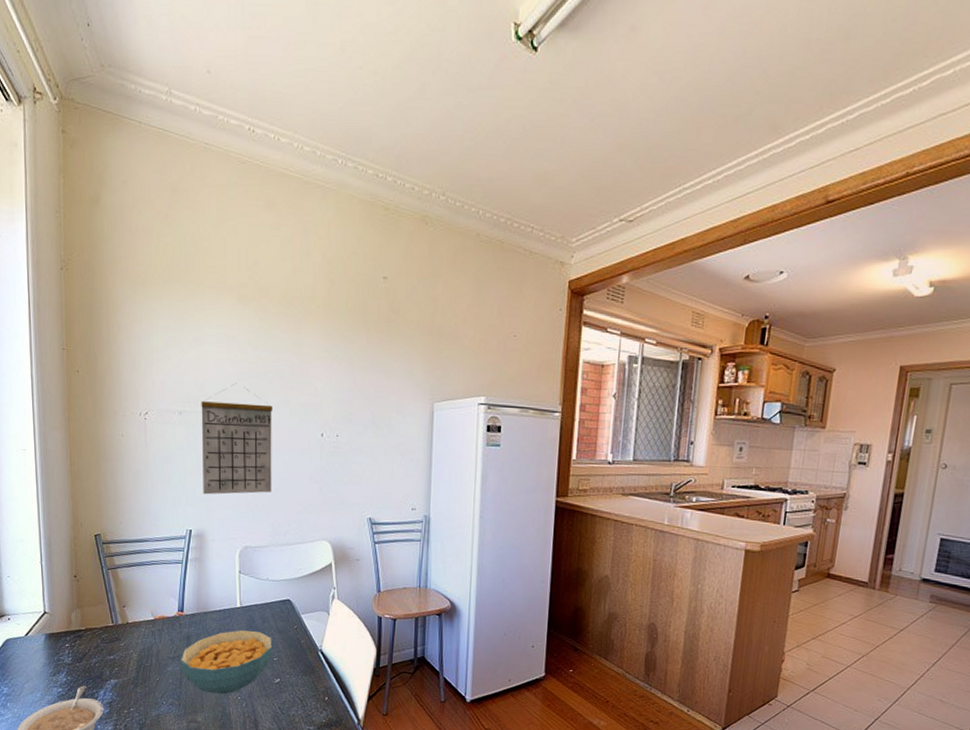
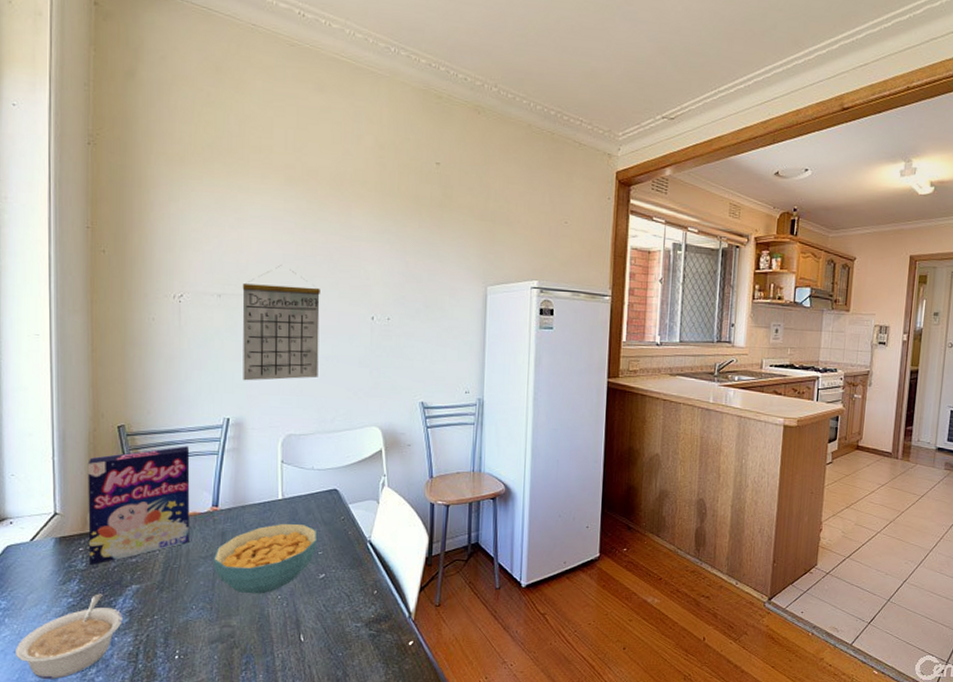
cereal box: none [70,554,159,660] -> present [87,446,190,565]

